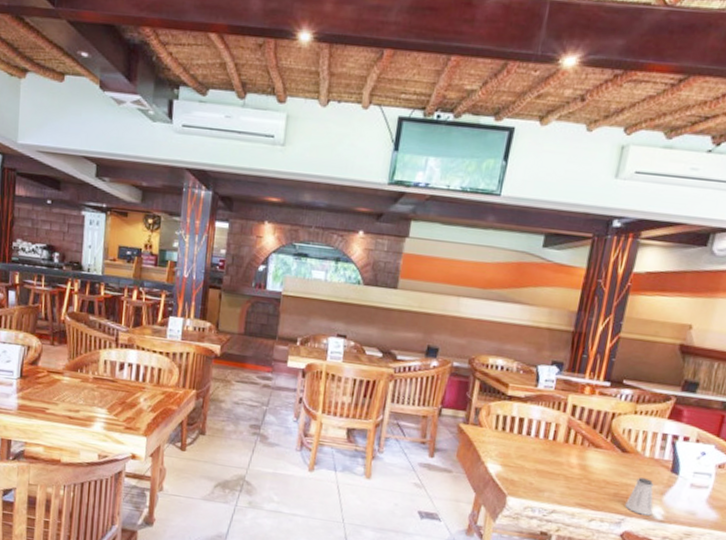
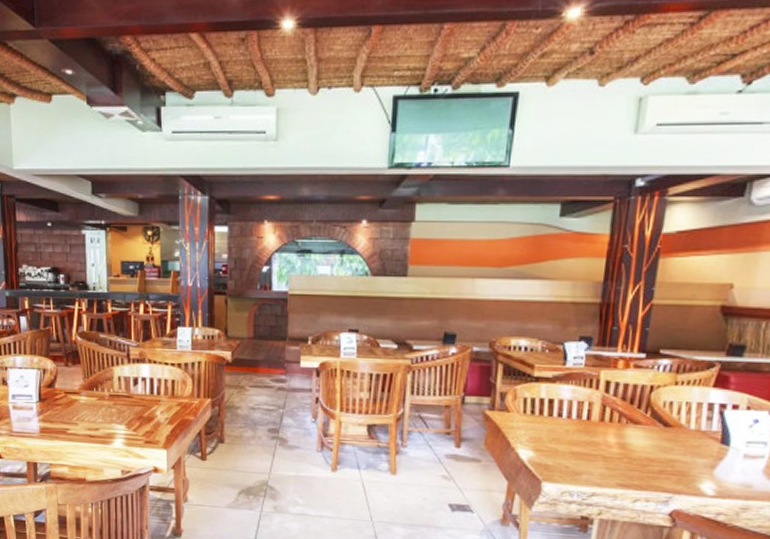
saltshaker: present [625,477,654,516] -> none [672,452,704,492]

